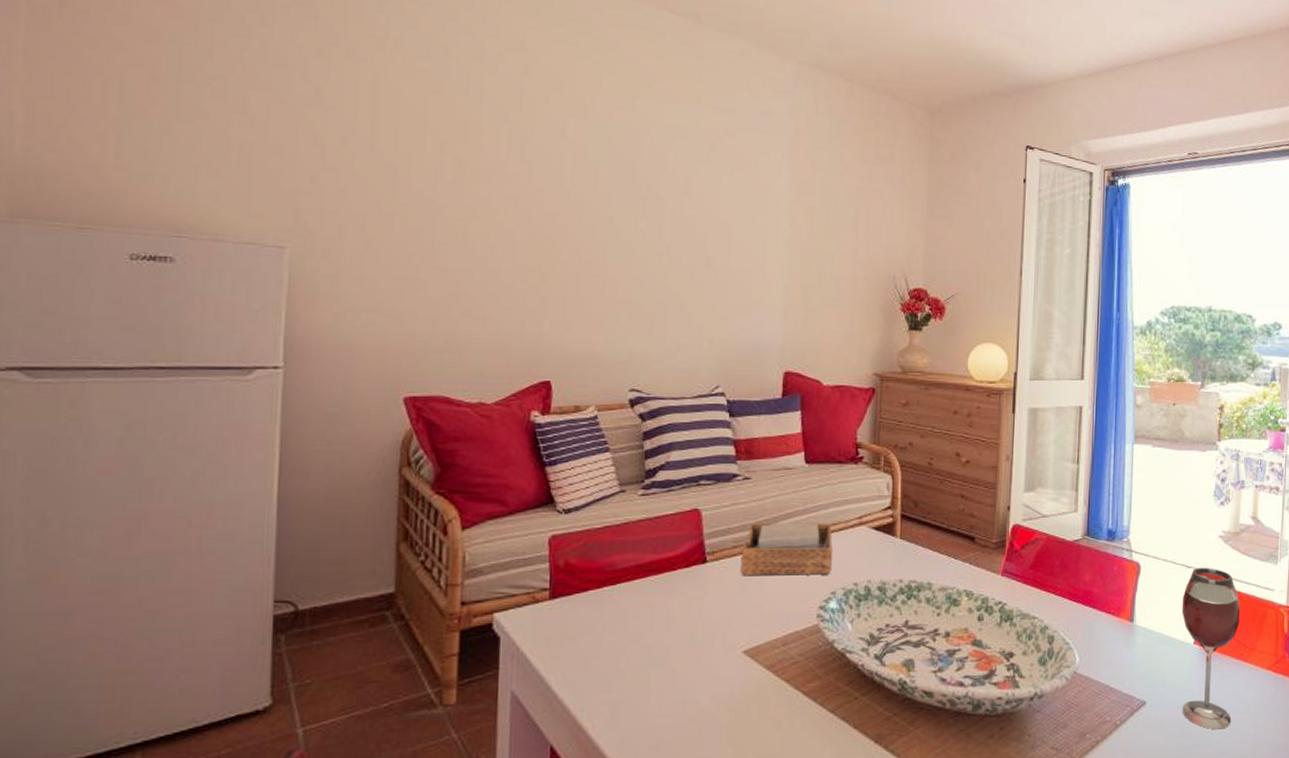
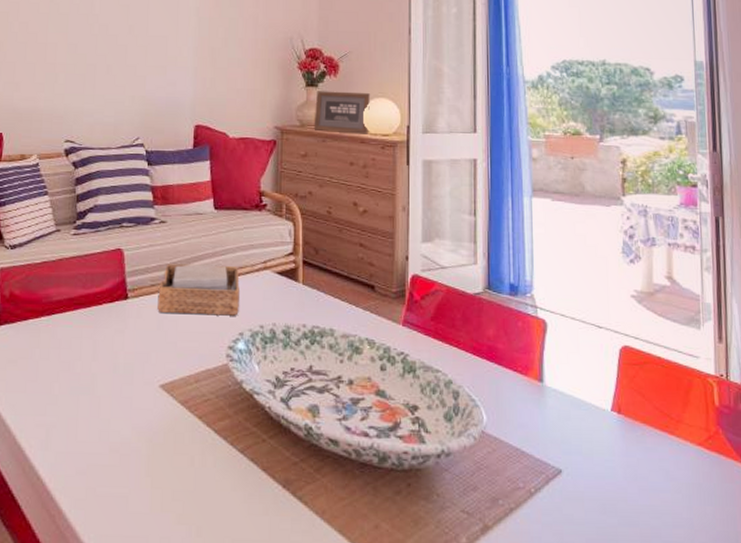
picture frame: none [916,335,977,382] -> present [314,91,370,134]
wineglass: present [1181,568,1240,730] -> none [594,328,662,509]

